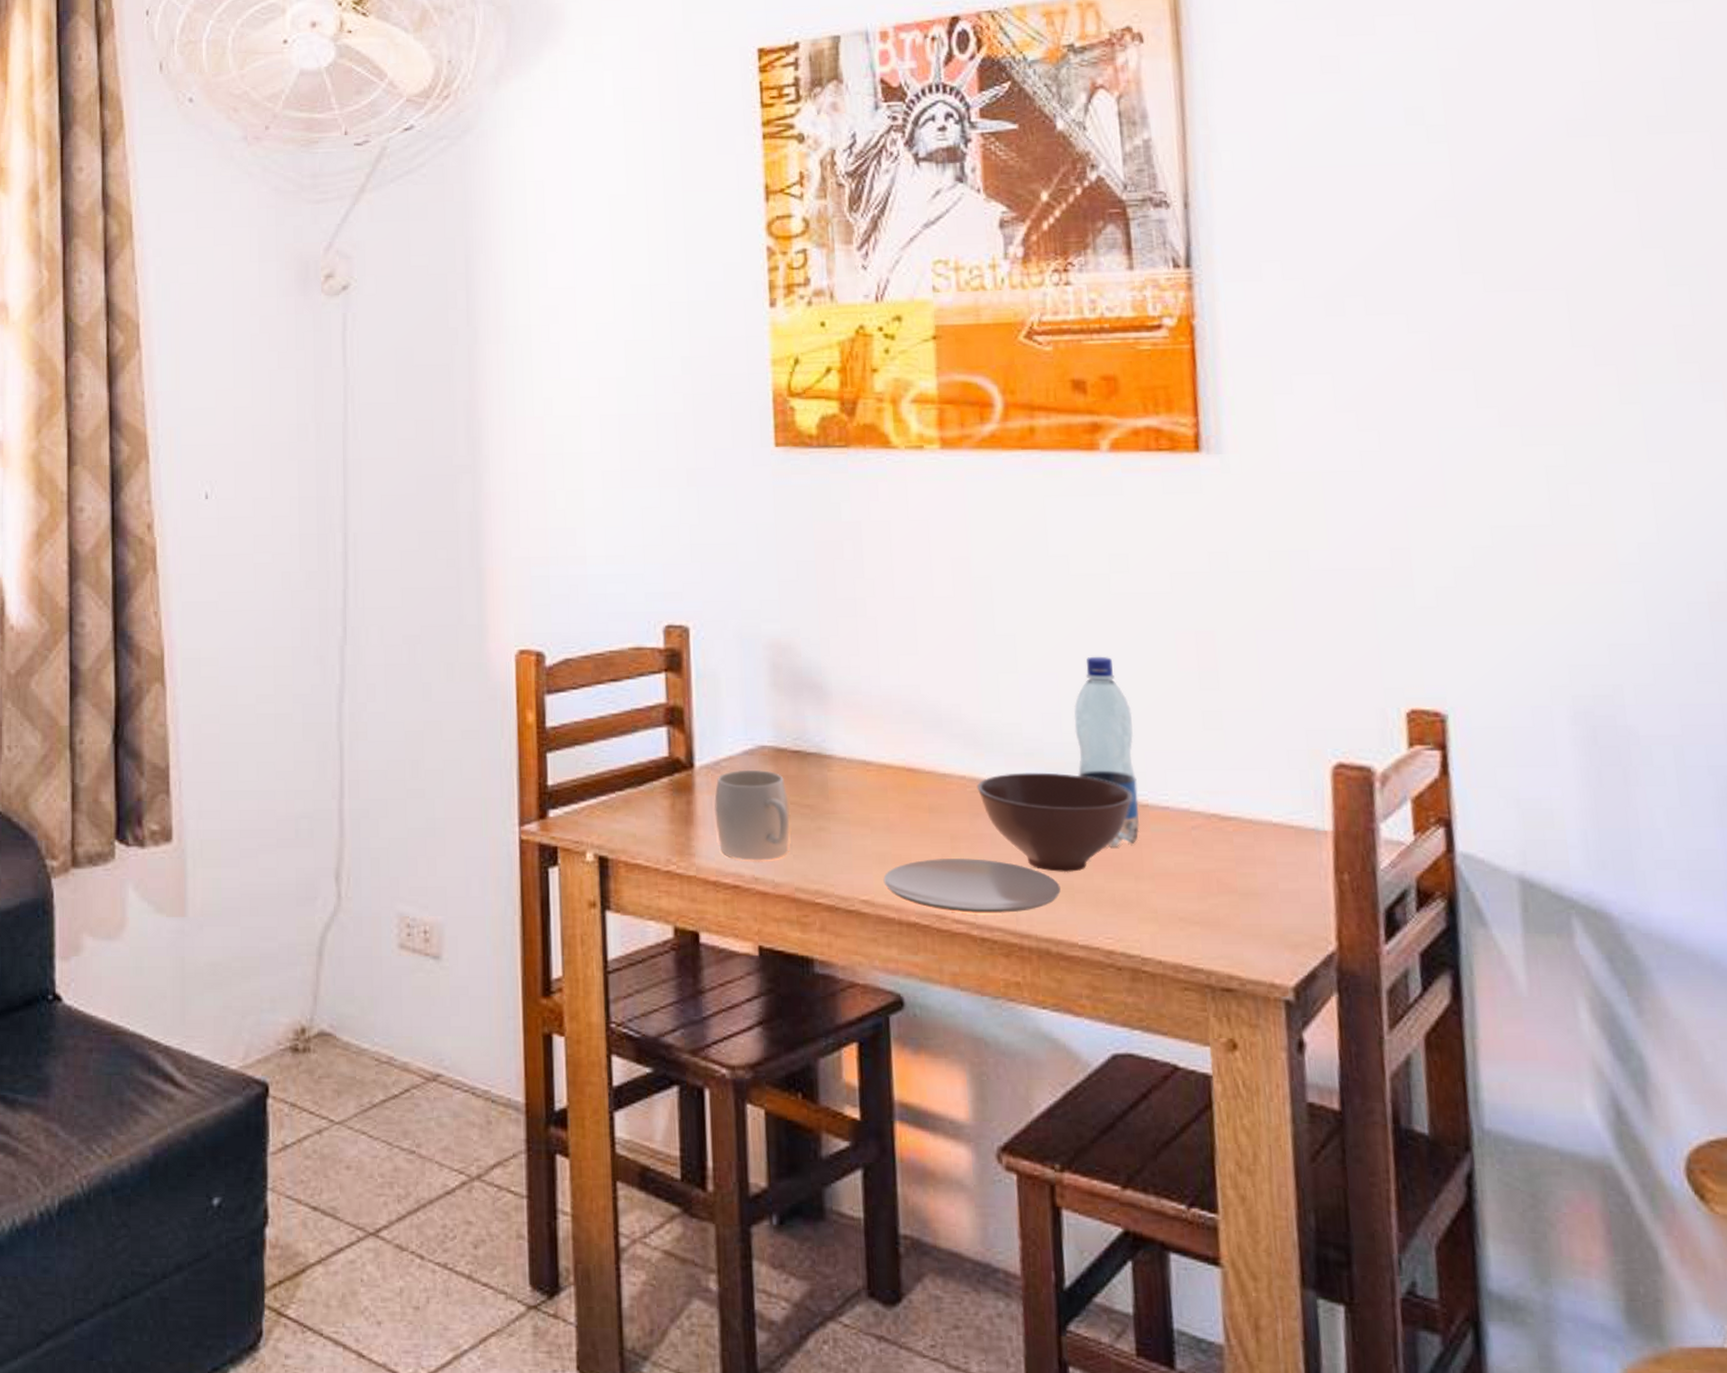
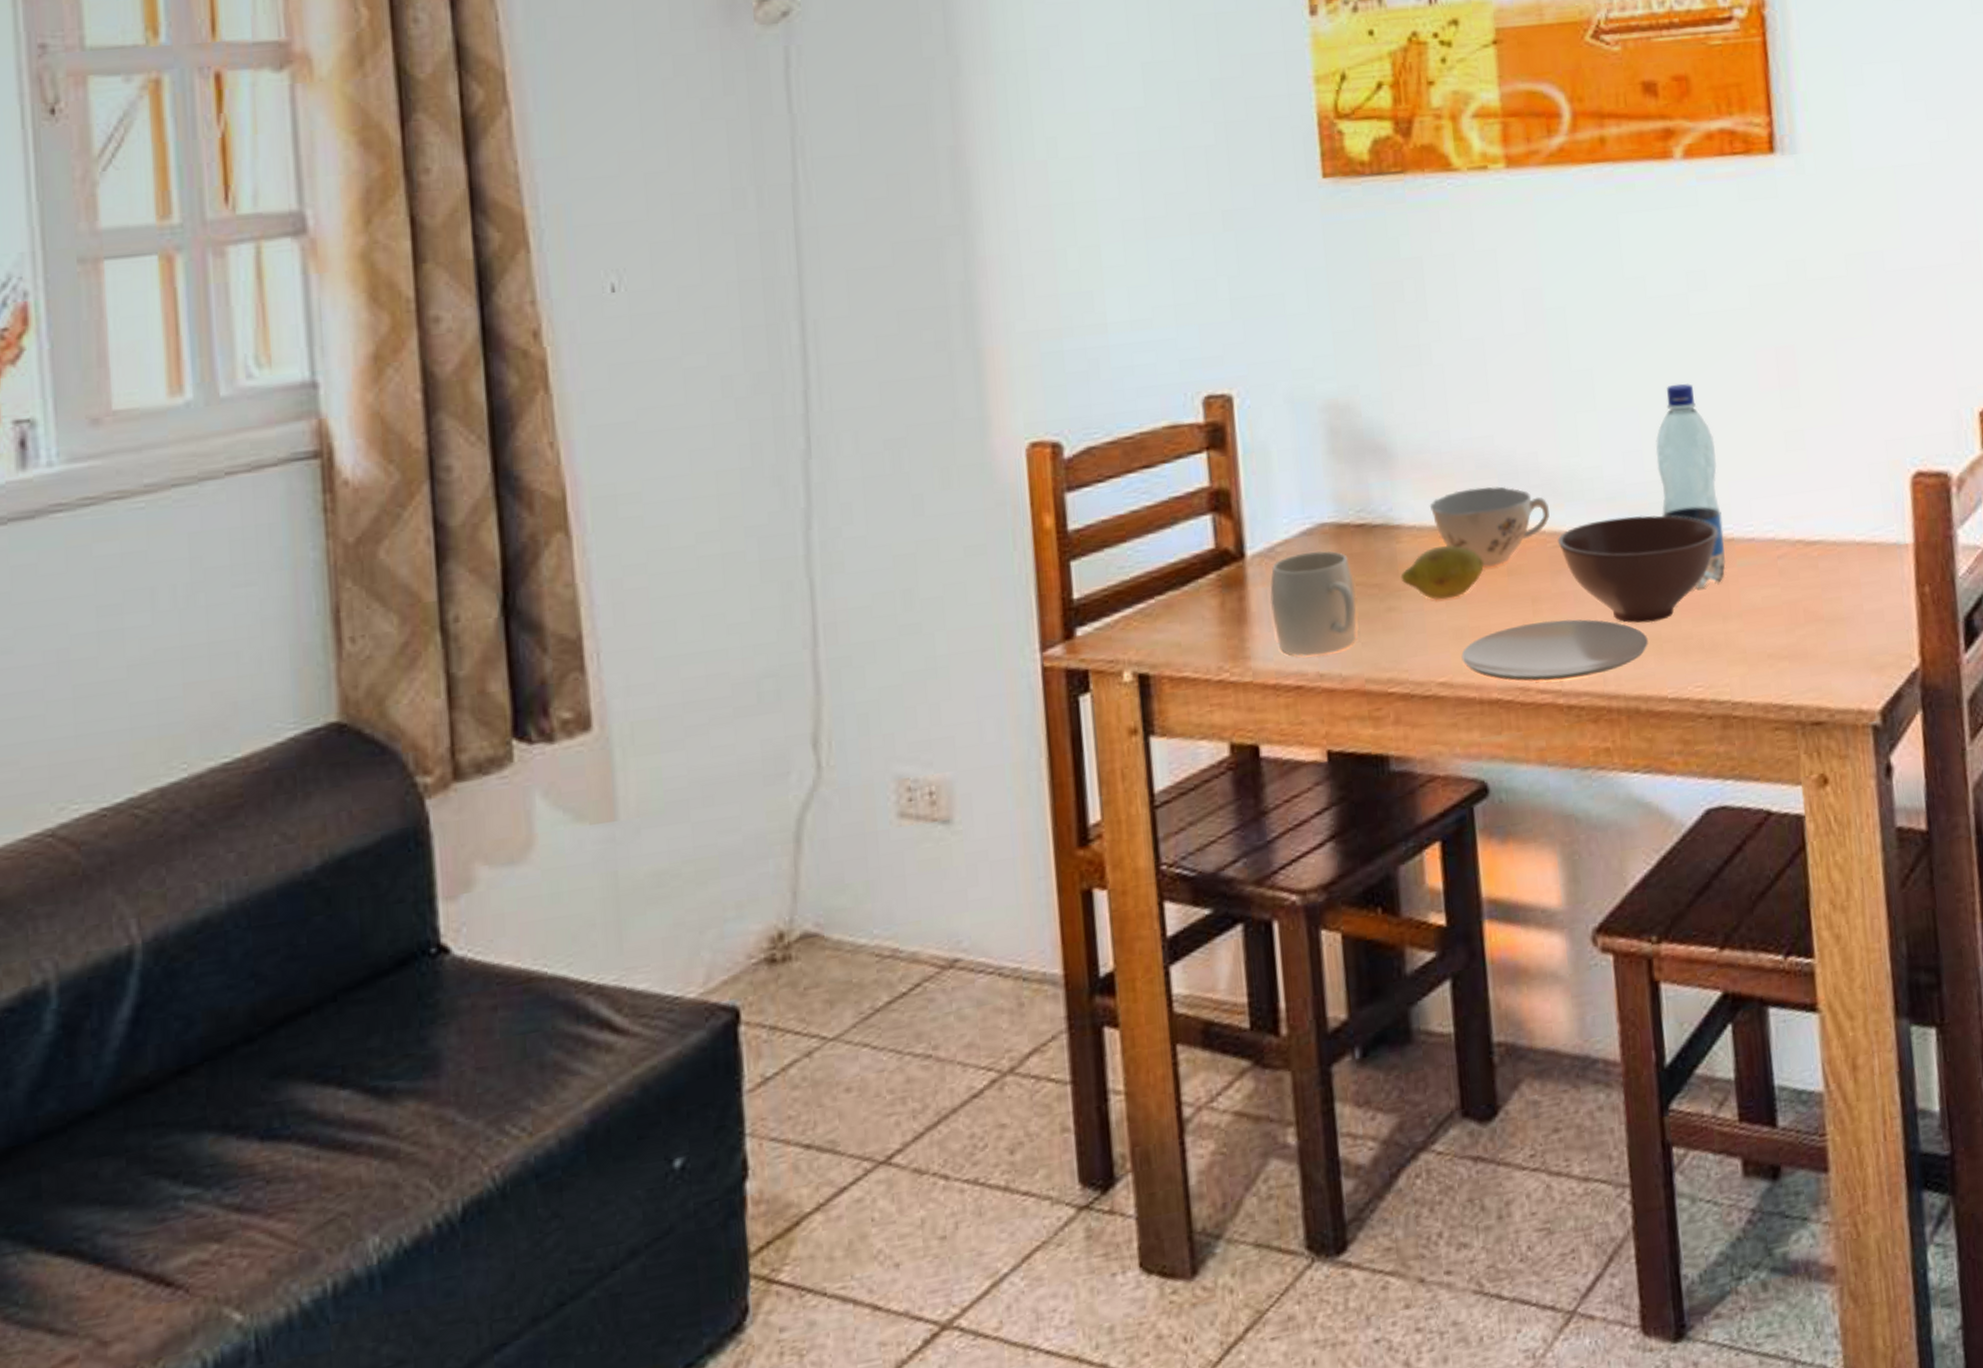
fruit: none [830,779,907,827] -> present [1400,545,1484,600]
teacup: none [859,730,970,802] -> present [1429,486,1550,568]

